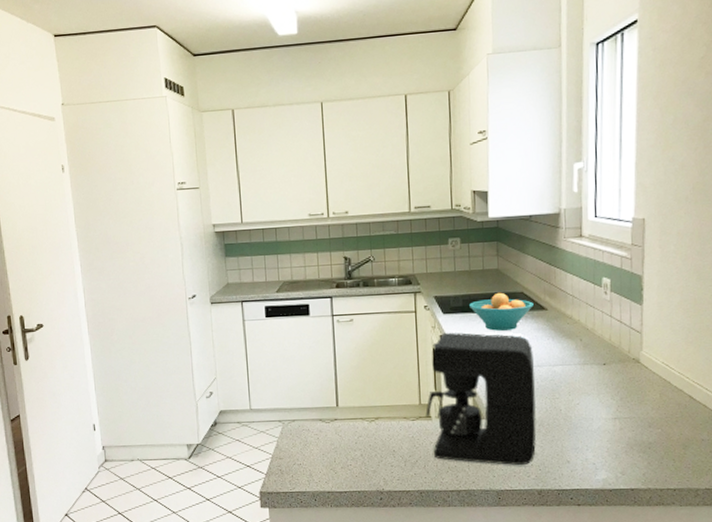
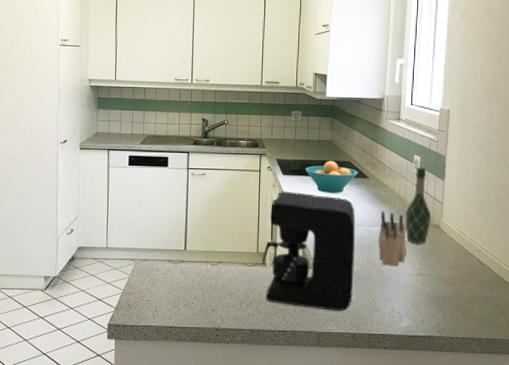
knife block: none [563,347,600,411] -> present [378,211,407,267]
wine bottle: none [595,291,628,382] -> present [405,167,432,243]

